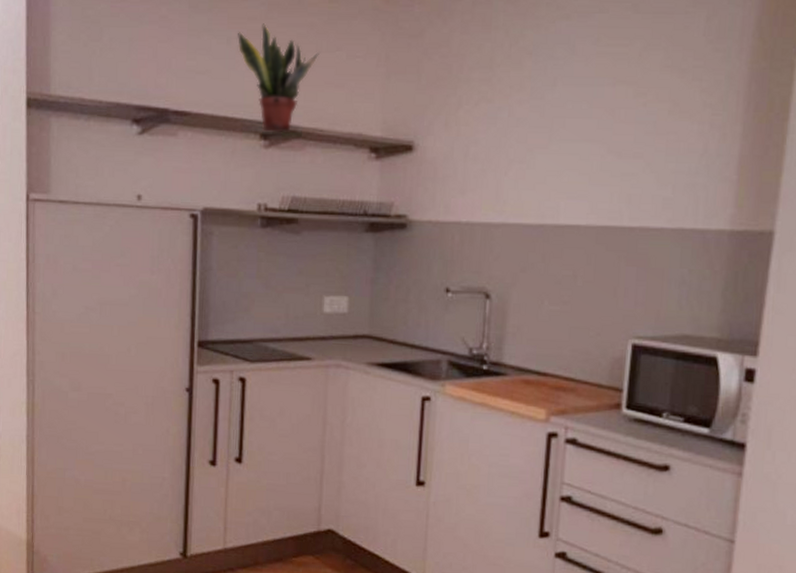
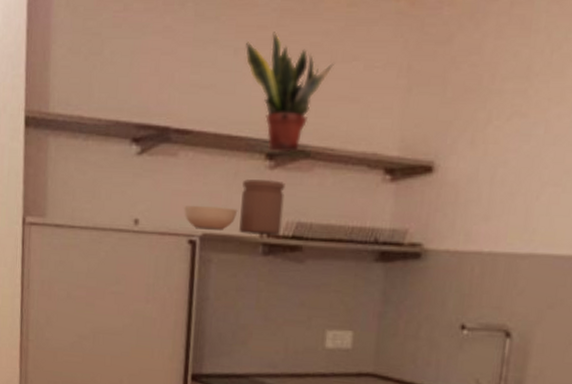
bowl: none [184,181,236,206] -> present [183,205,238,231]
jar: none [238,157,280,209] -> present [239,179,285,236]

